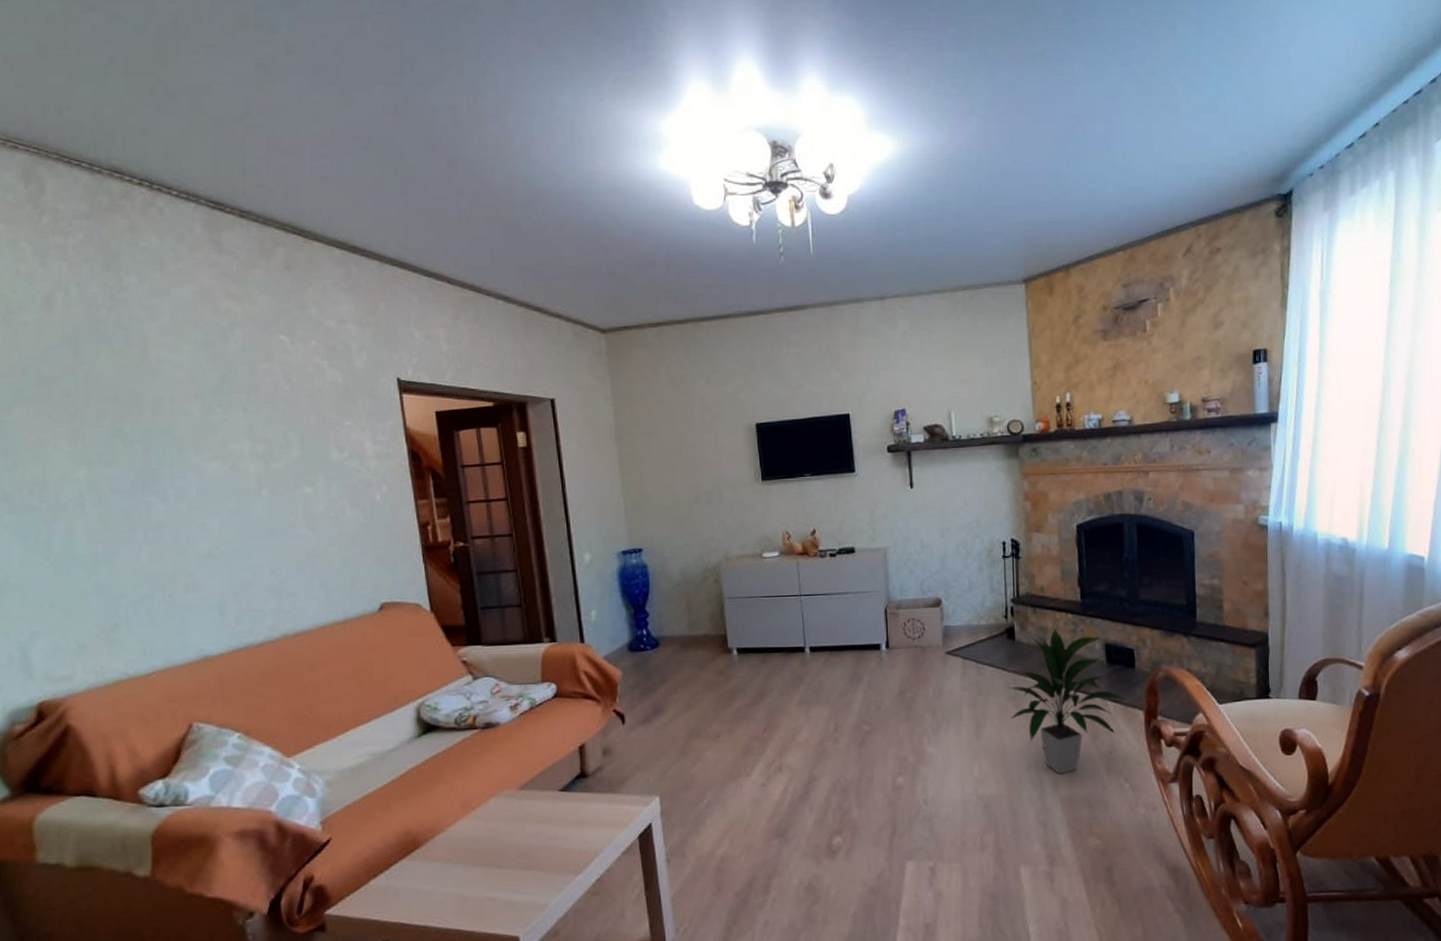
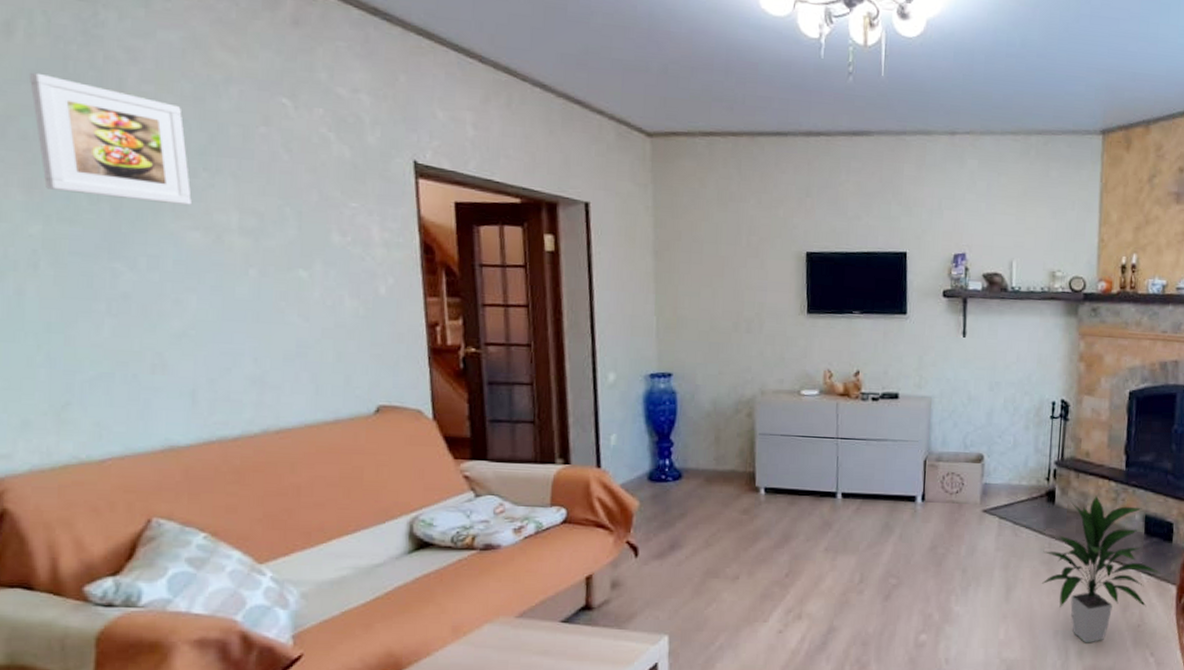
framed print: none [69,337,209,439] -> present [30,72,192,205]

